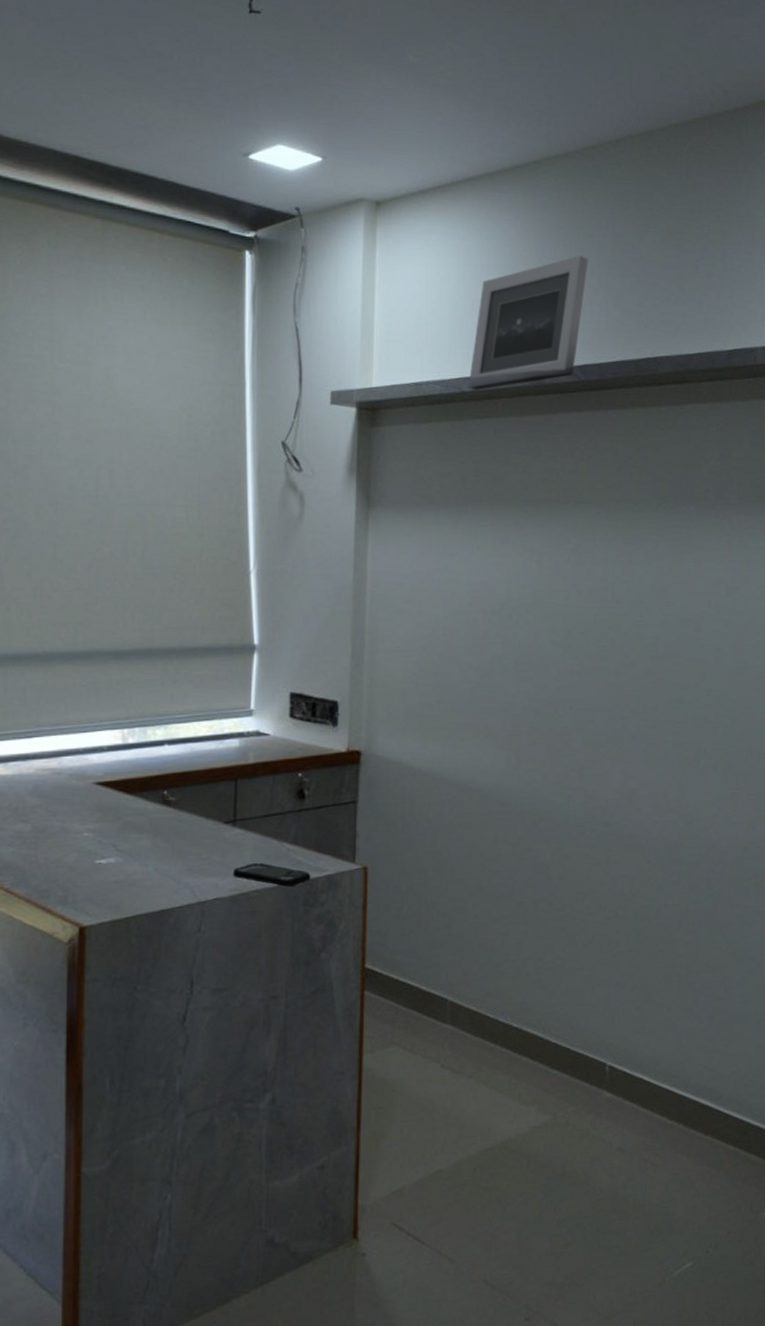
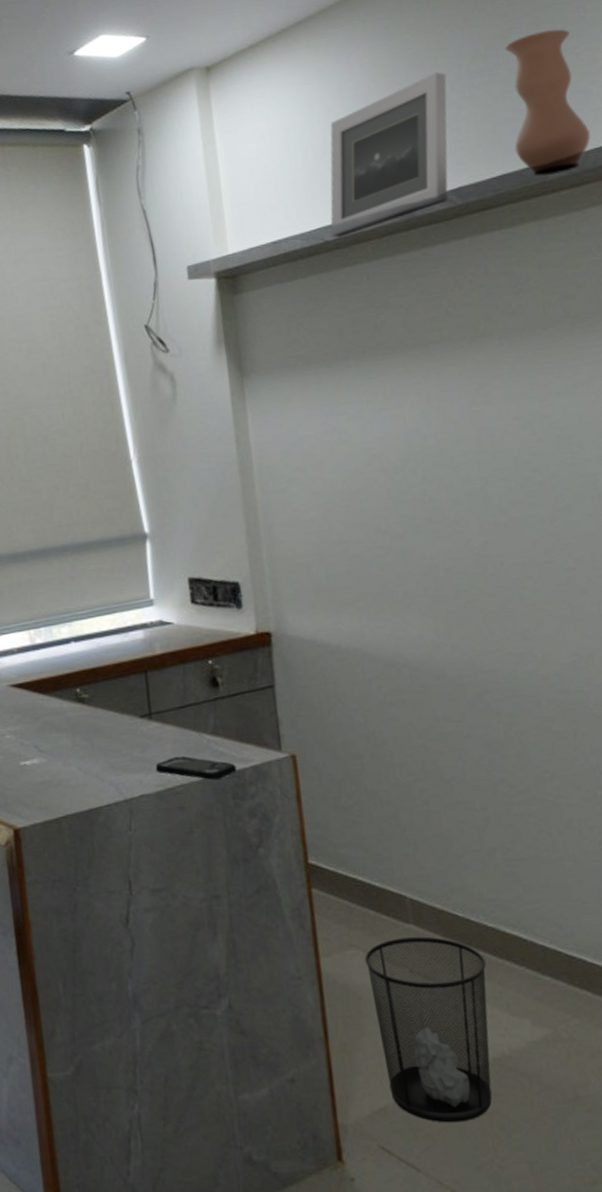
waste bin: none [403,1035,507,1200] -> present [364,936,492,1123]
vase: none [635,239,697,369] -> present [505,29,591,177]

